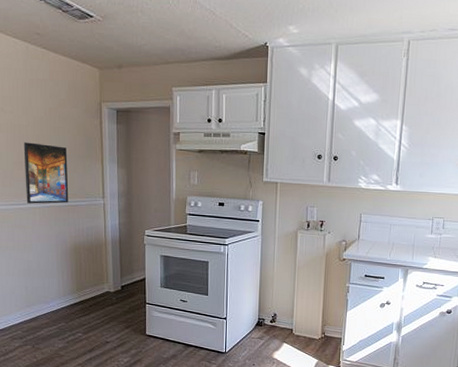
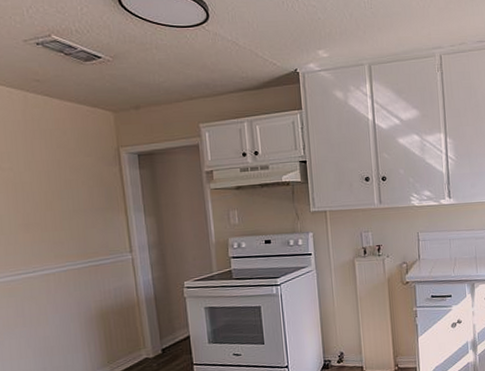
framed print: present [23,142,69,204] -> none [28,200,90,270]

